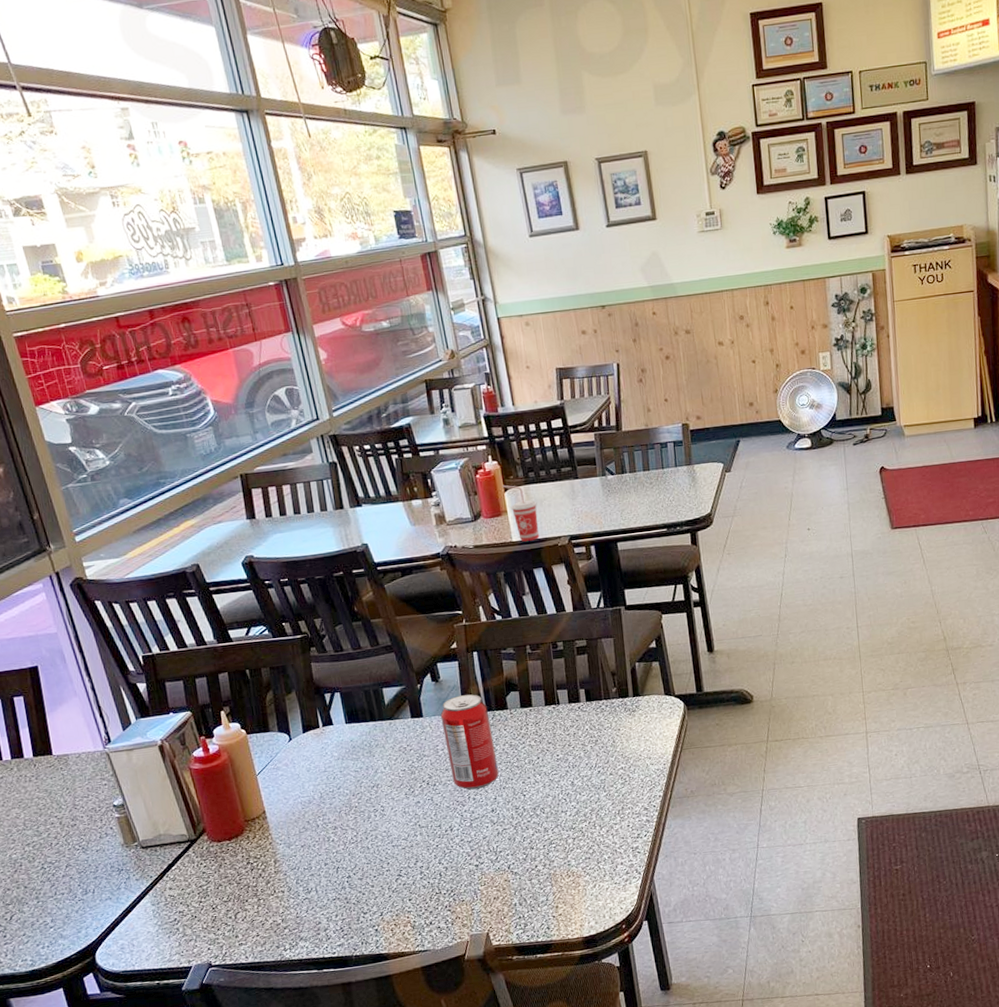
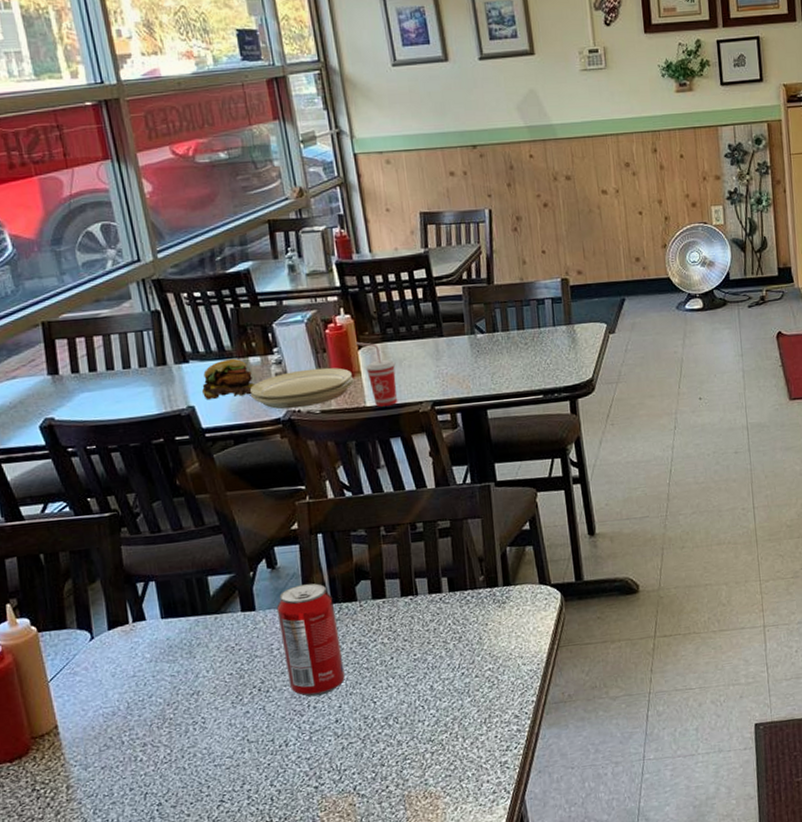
burger: none [373,501,417,538] -> present [202,358,254,400]
plate: none [413,508,502,545] -> present [249,367,354,409]

